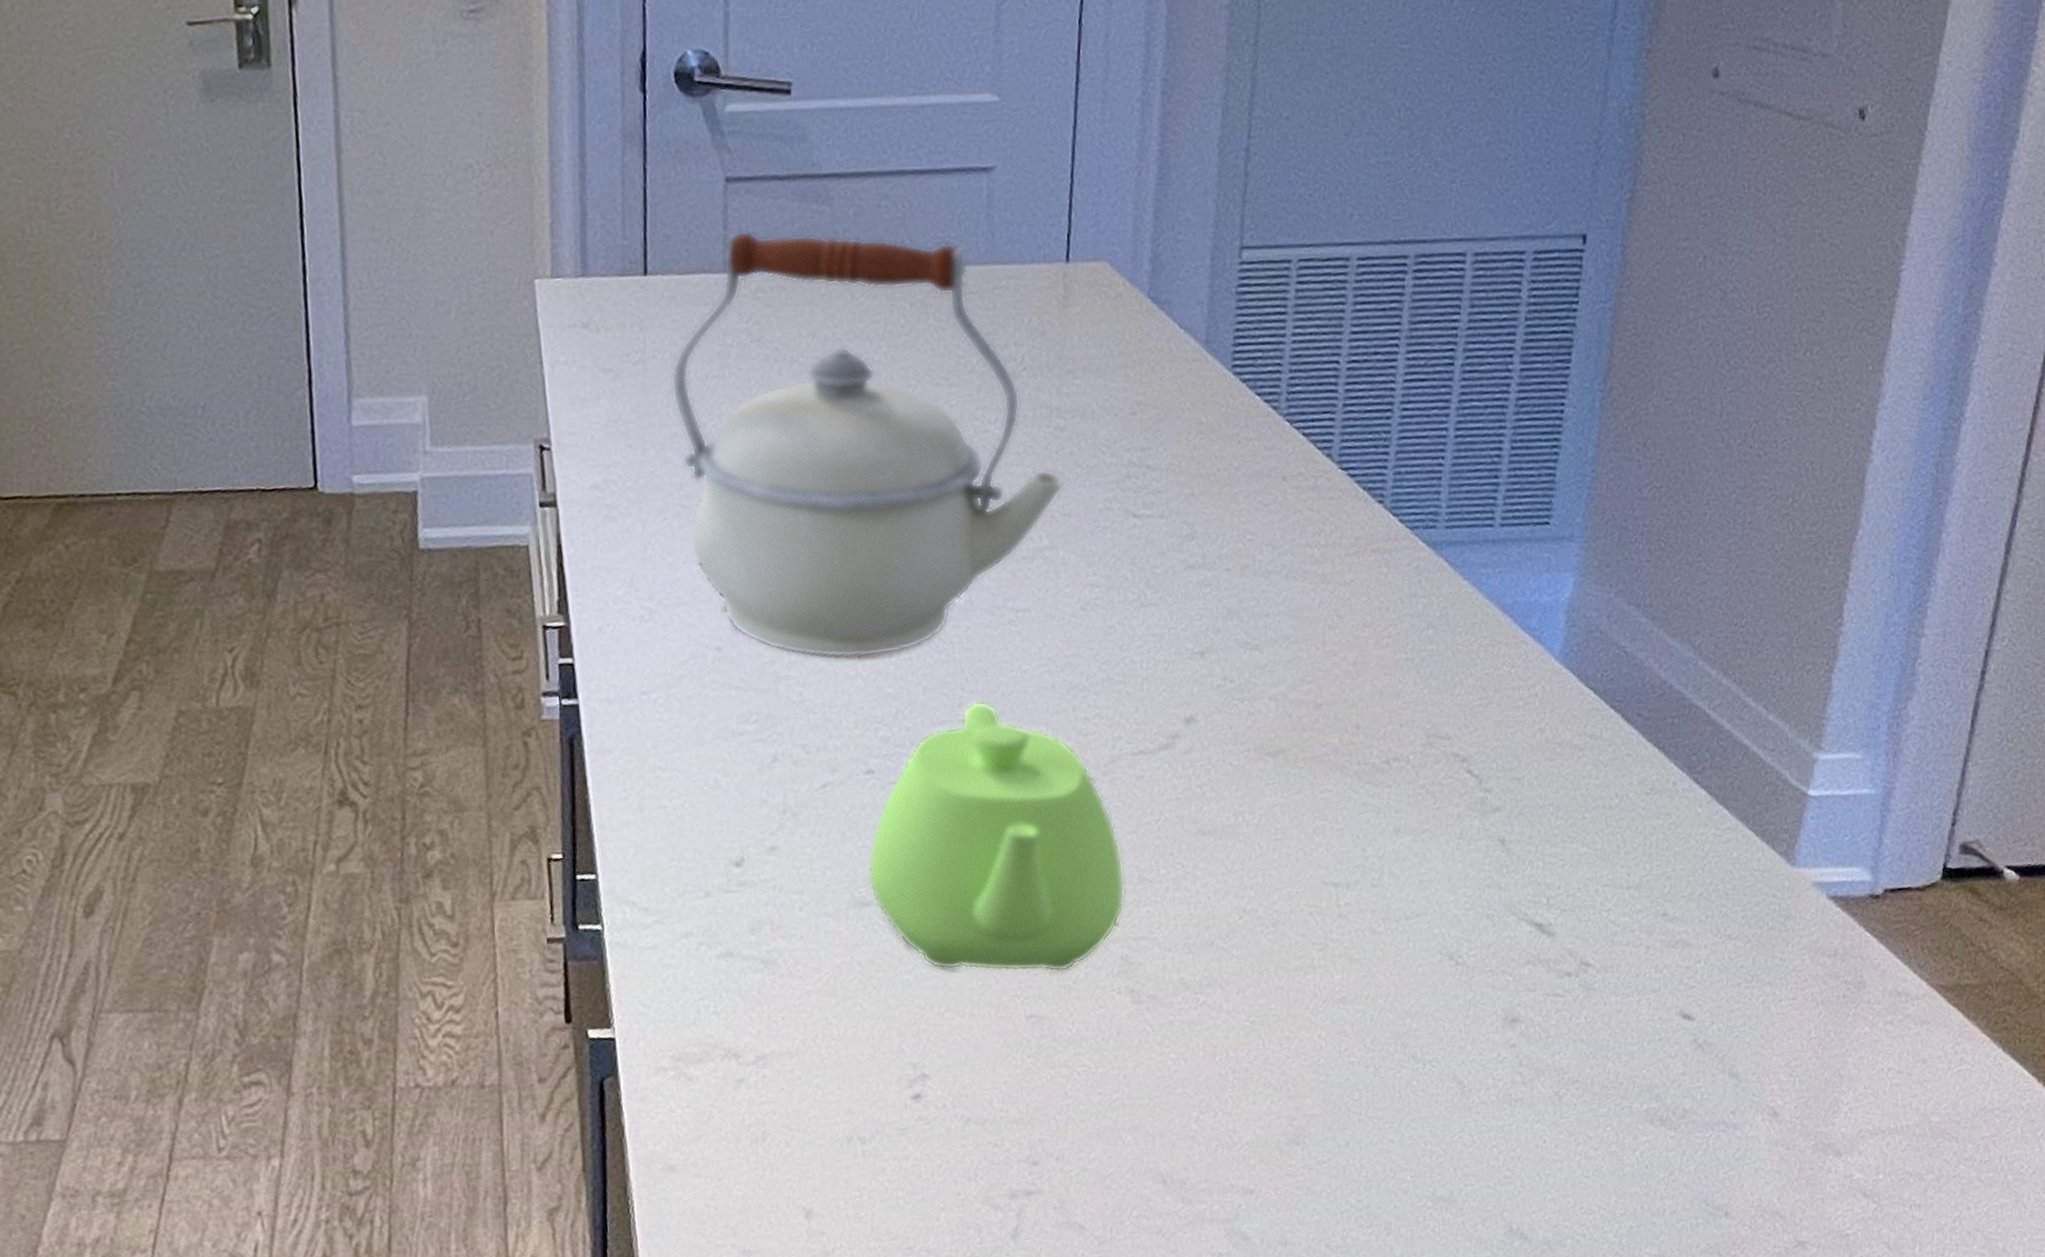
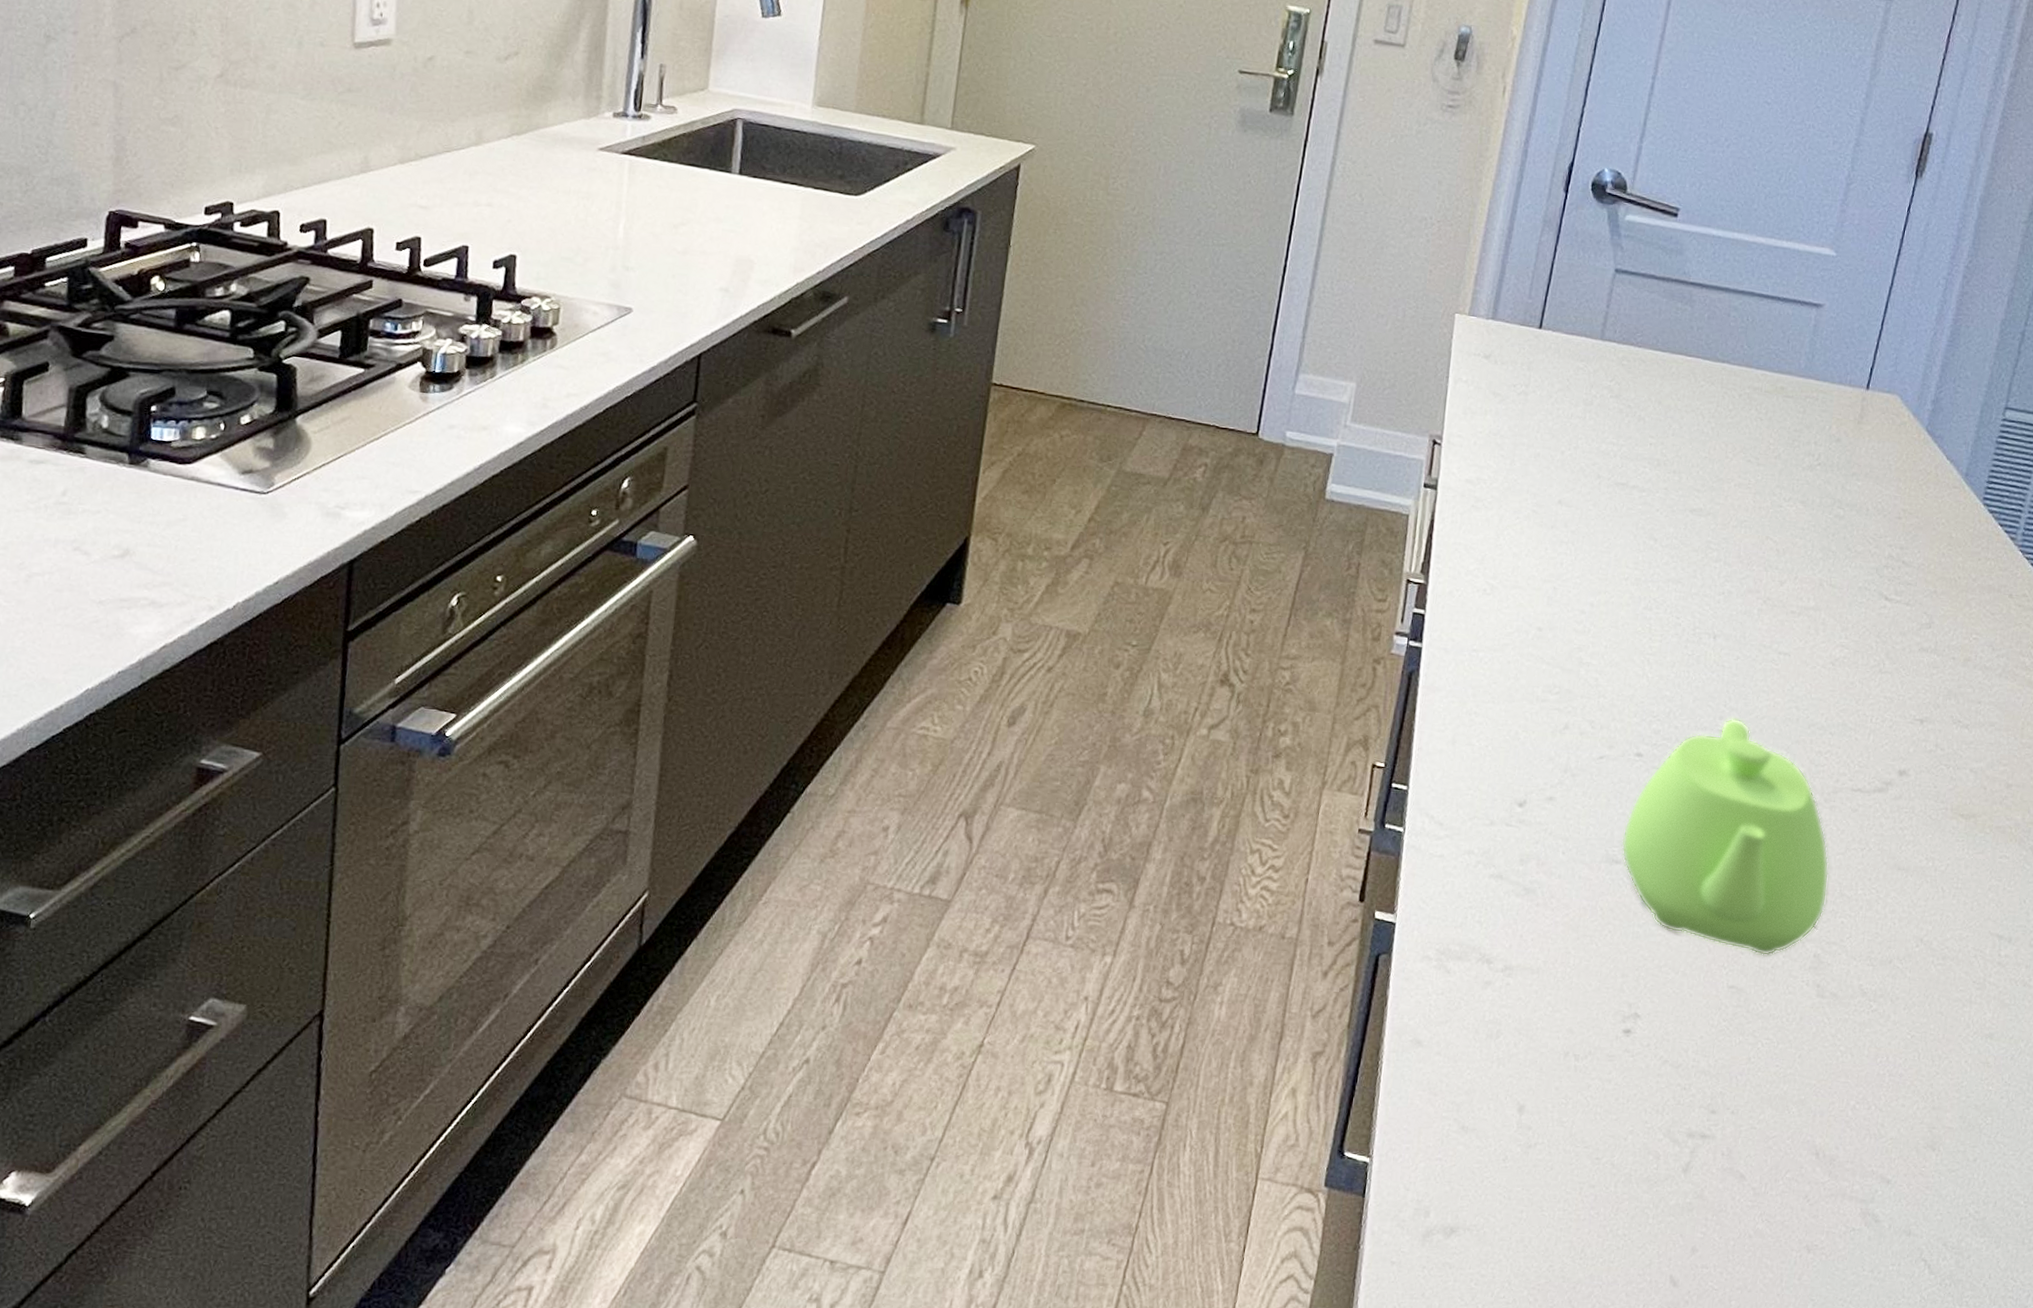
kettle: present [671,231,1066,659] -> none [1534,311,1837,665]

